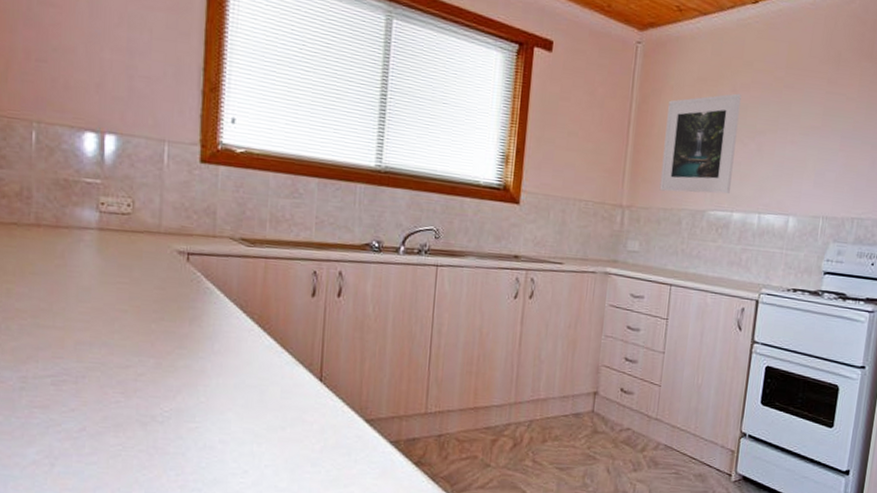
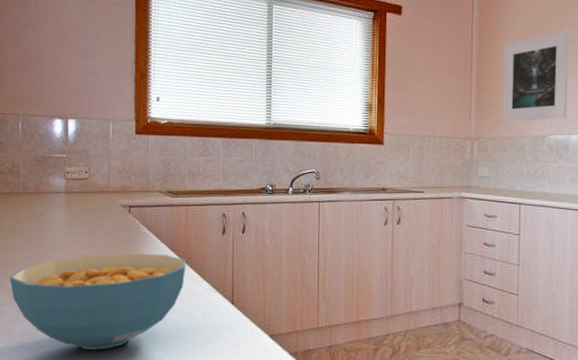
cereal bowl: none [13,311,262,430] -> present [9,253,186,350]

